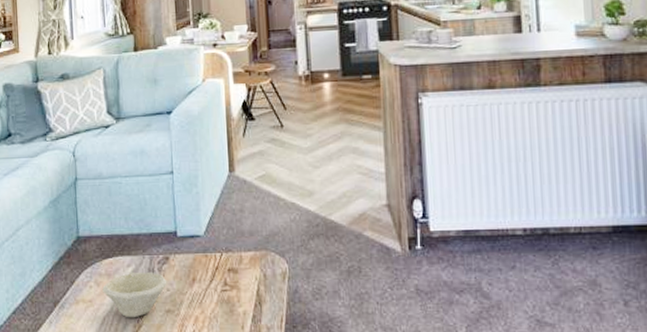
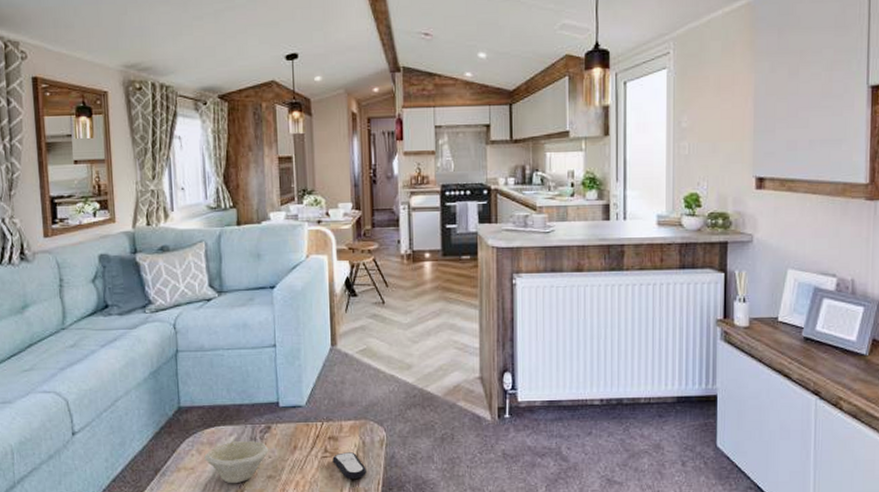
remote control: none [232,286,269,316] -> present [332,452,366,480]

